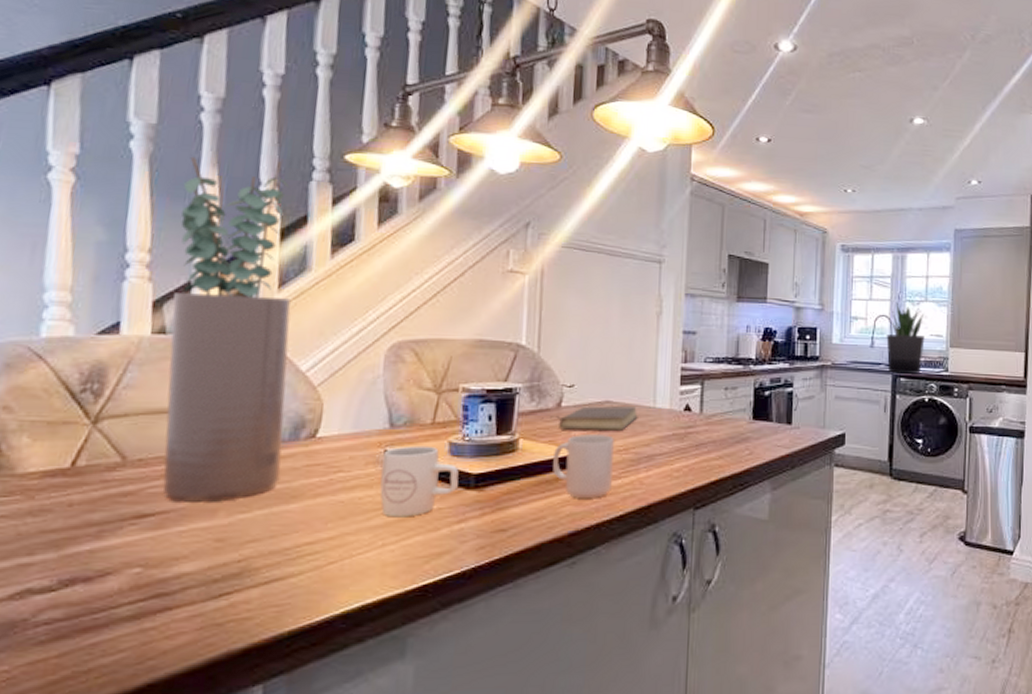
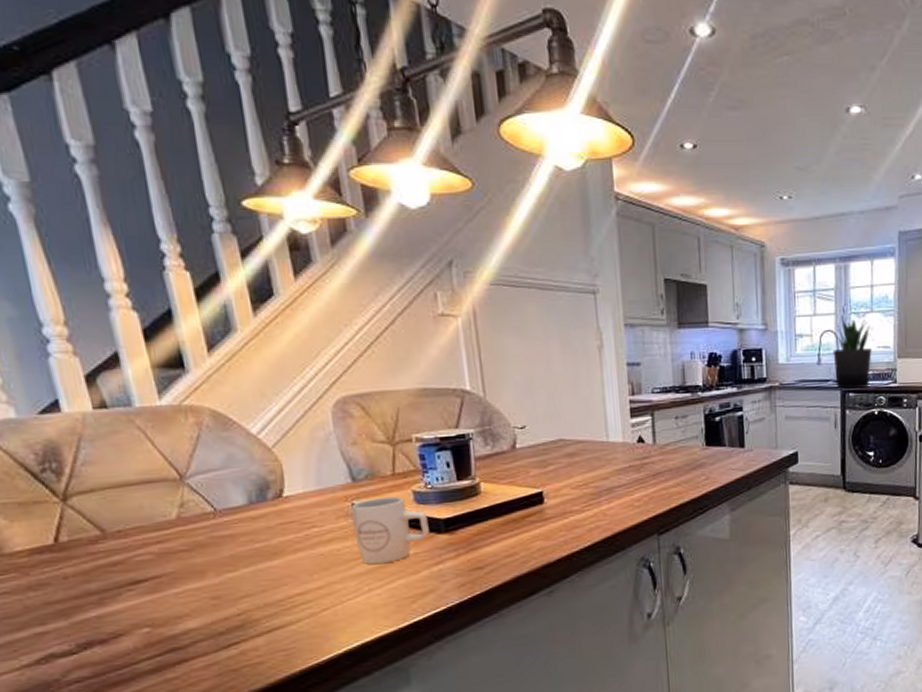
vase: present [162,156,292,502] -> none [77,214,258,567]
book: present [540,405,638,431] -> none [498,442,593,471]
cup: present [553,435,614,498] -> none [516,472,577,533]

